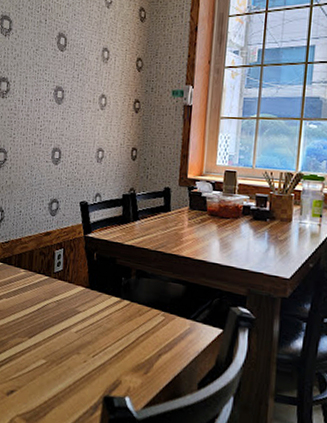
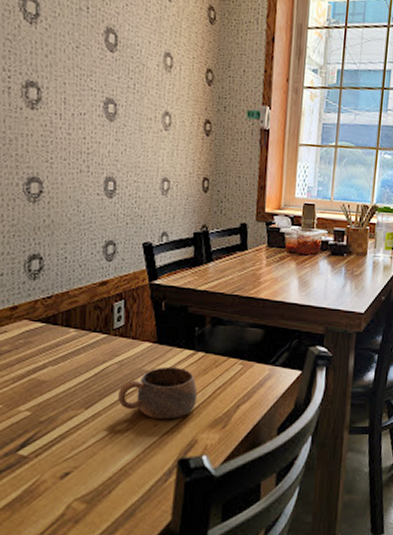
cup: none [55,309,123,358] -> present [118,366,198,420]

